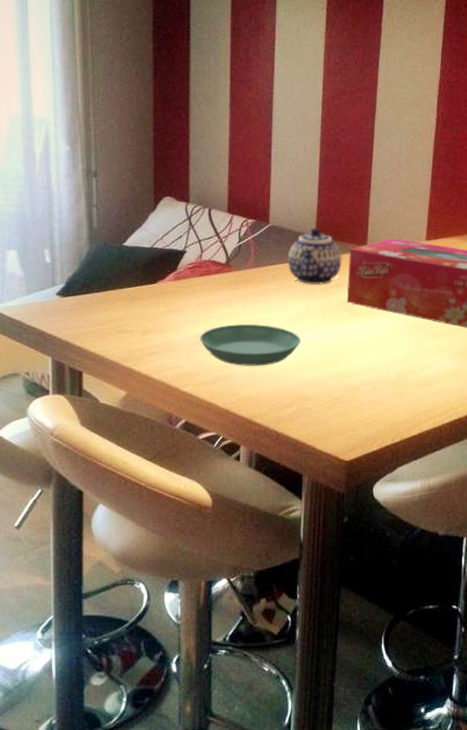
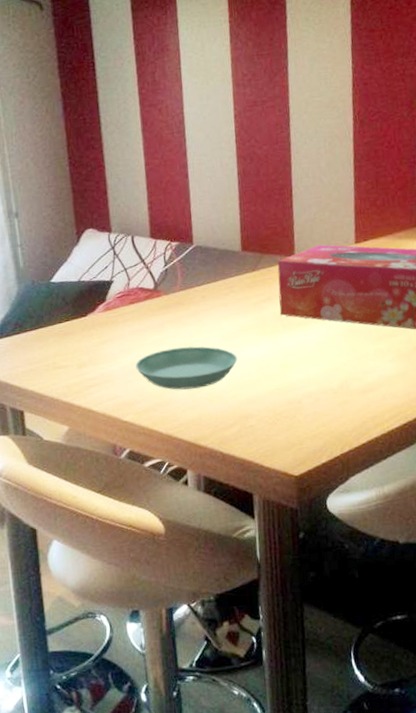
teapot: present [288,227,342,286] -> none [215,242,271,302]

